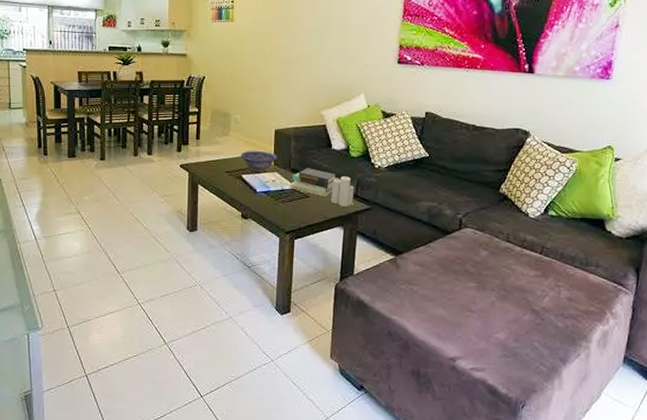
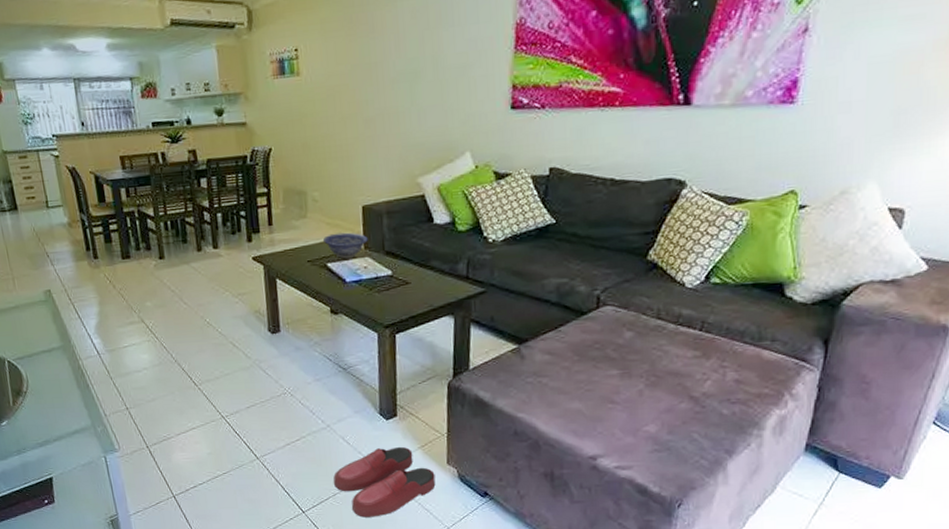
slippers: none [231,339,319,405] -> present [333,446,436,518]
books: present [289,168,339,197] -> none [385,248,445,282]
candle: present [331,176,354,207] -> none [436,255,465,292]

